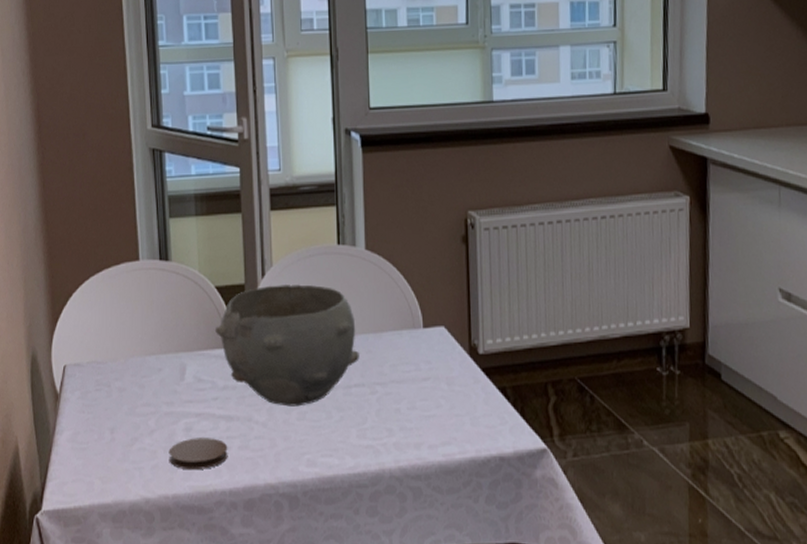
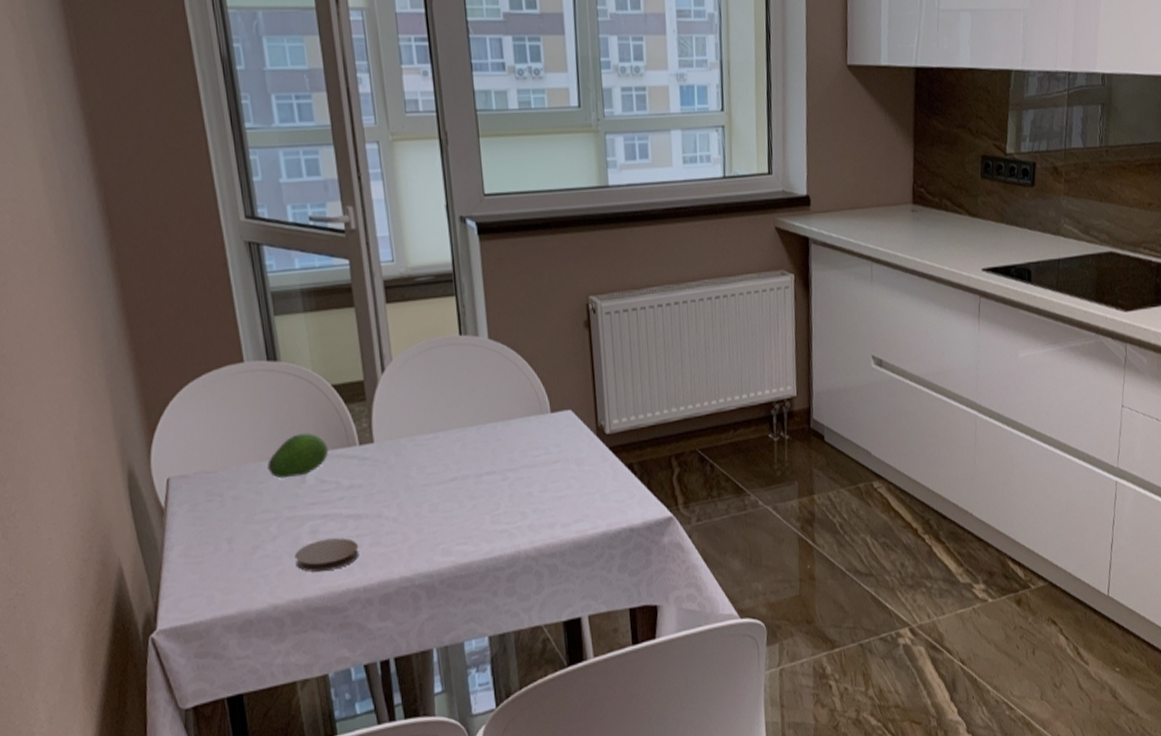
fruit: none [151,331,208,374] -> present [266,433,329,479]
bowl: present [214,284,359,407] -> none [334,376,489,500]

